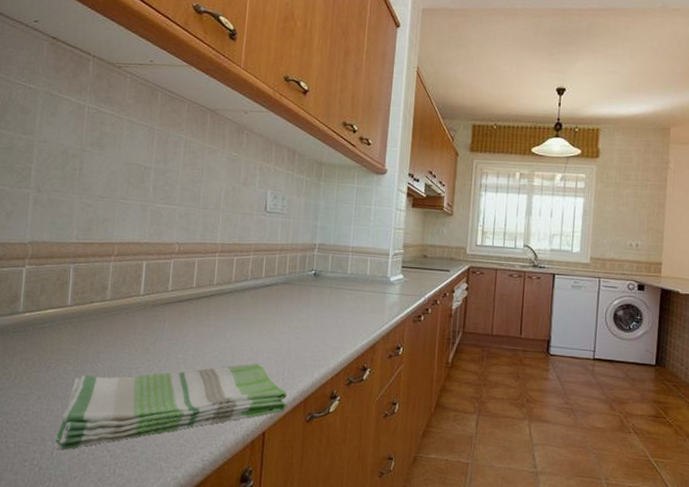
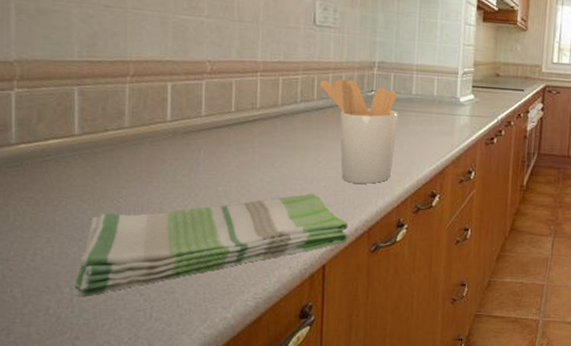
utensil holder: none [267,259,335,356] -> present [319,79,399,184]

